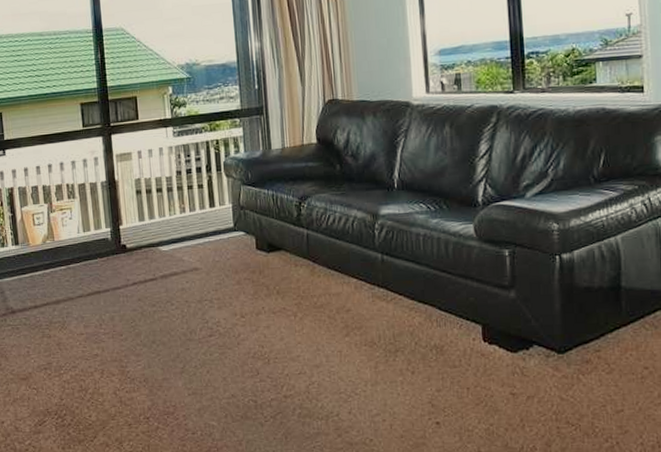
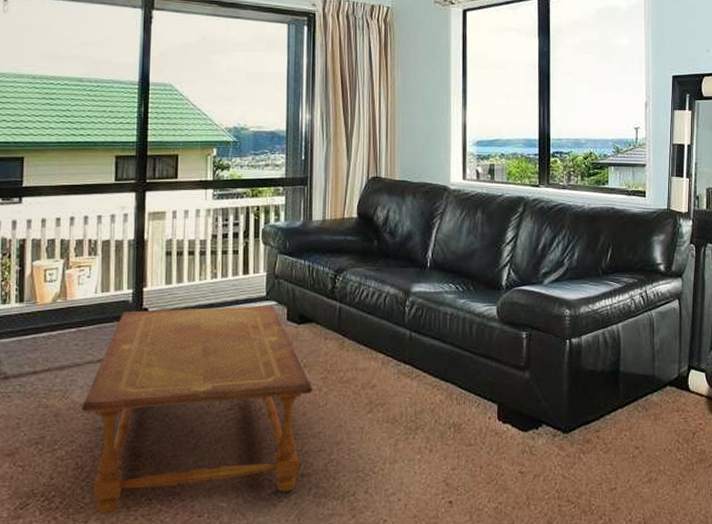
coffee table: none [78,235,288,431] -> present [80,305,313,515]

